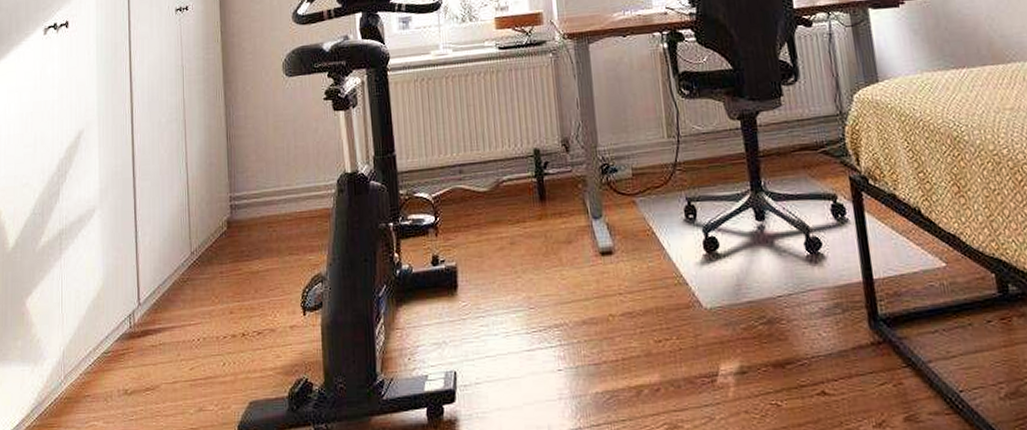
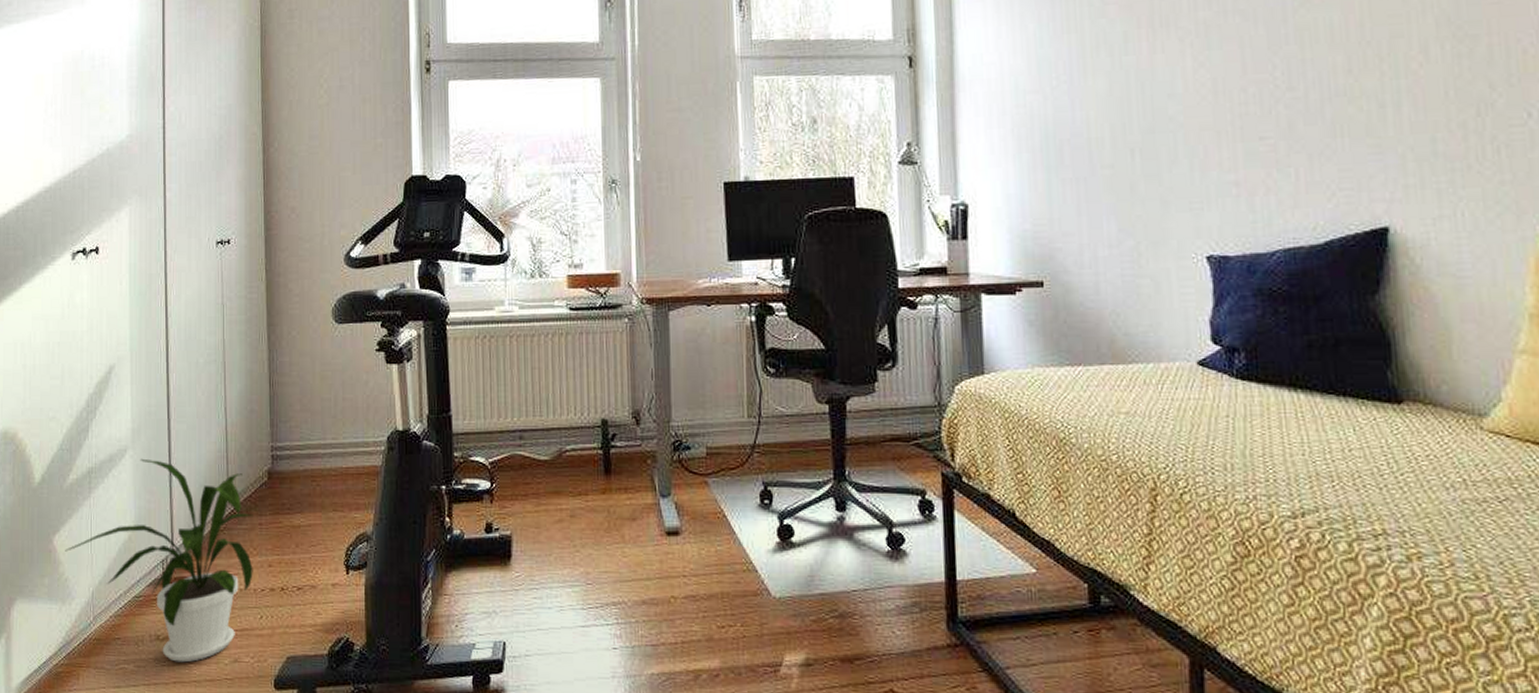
house plant: none [37,217,216,416] -> present [65,458,253,663]

